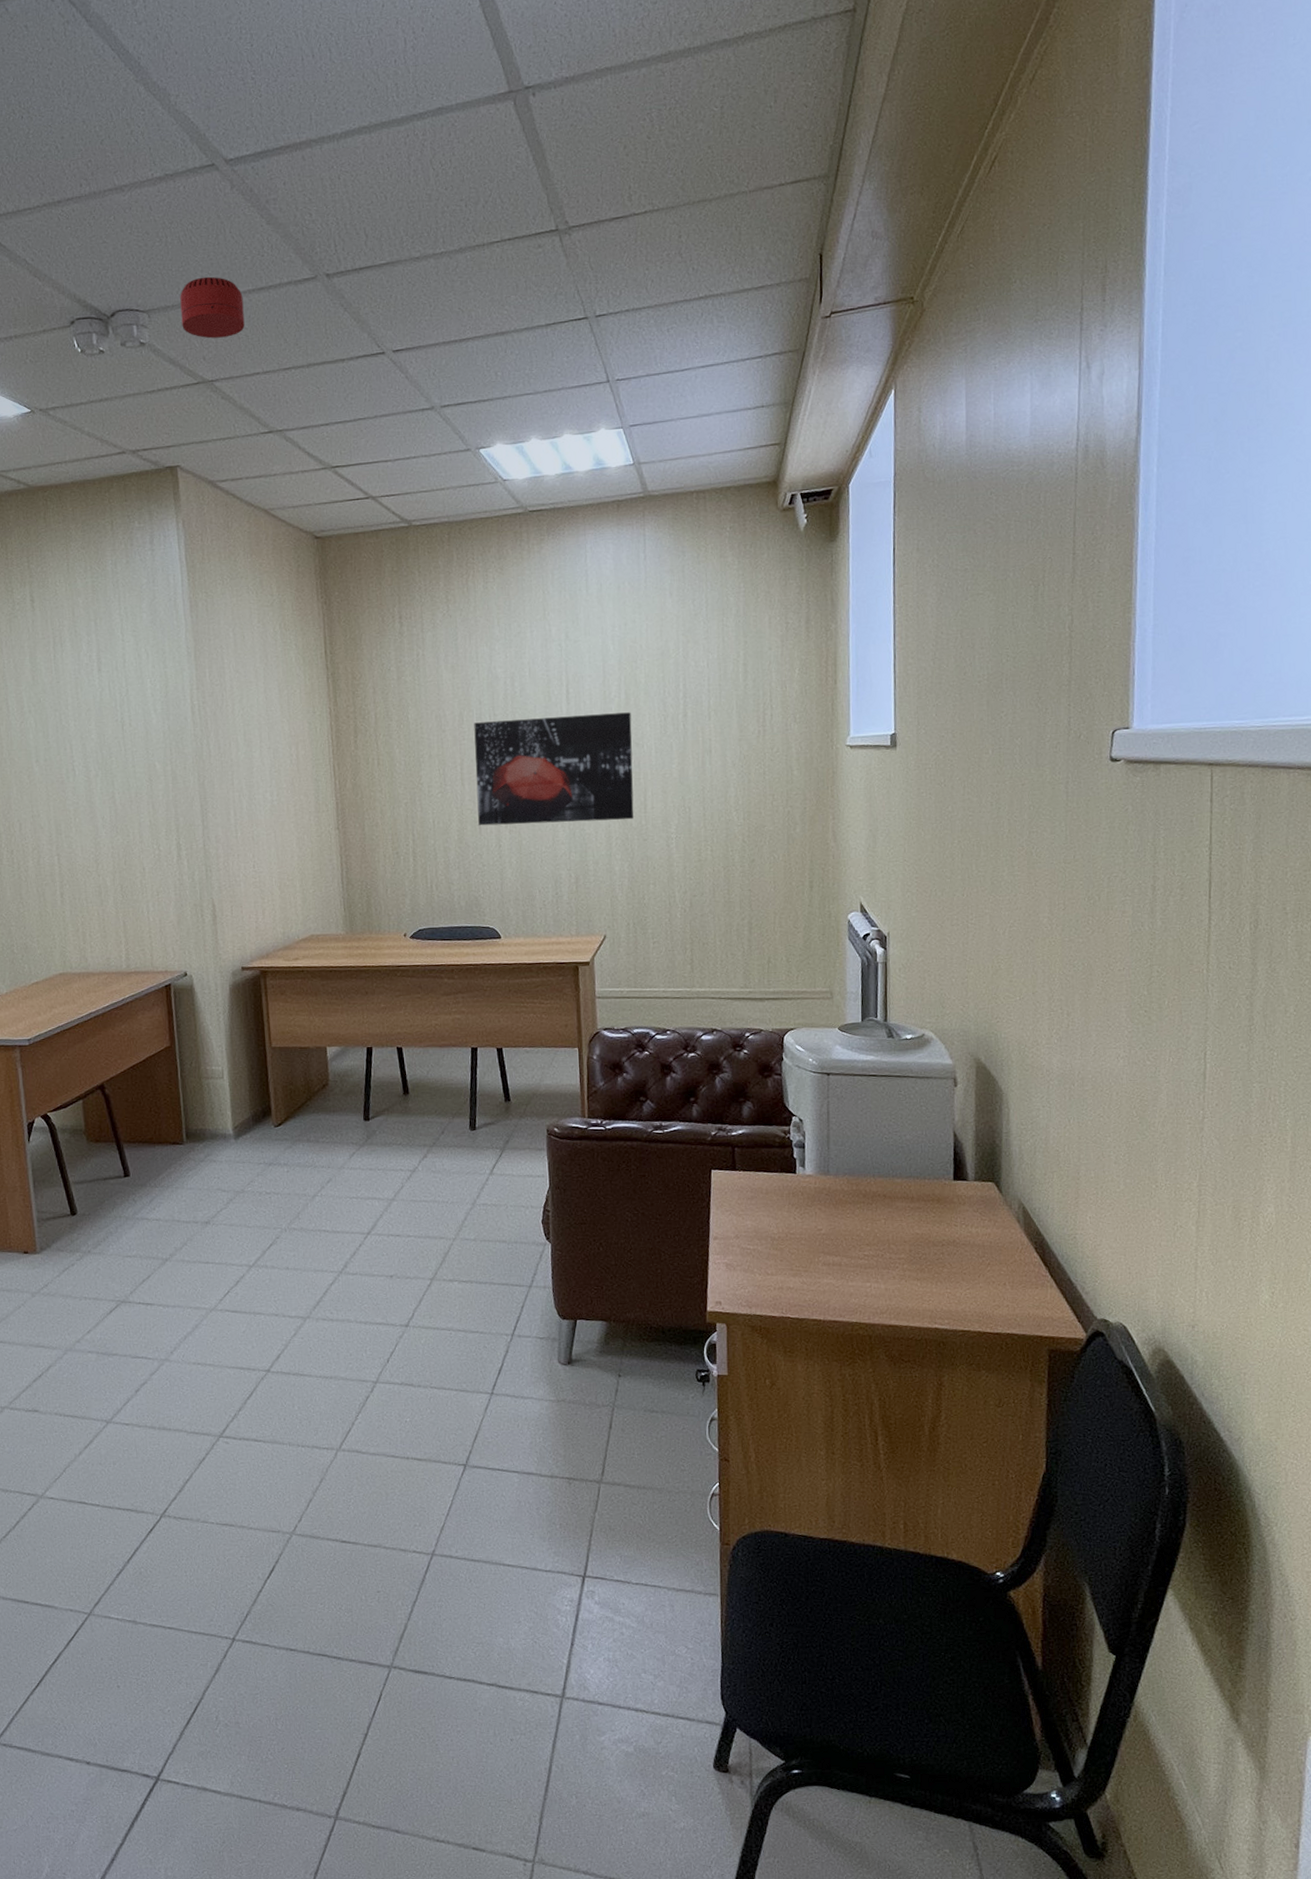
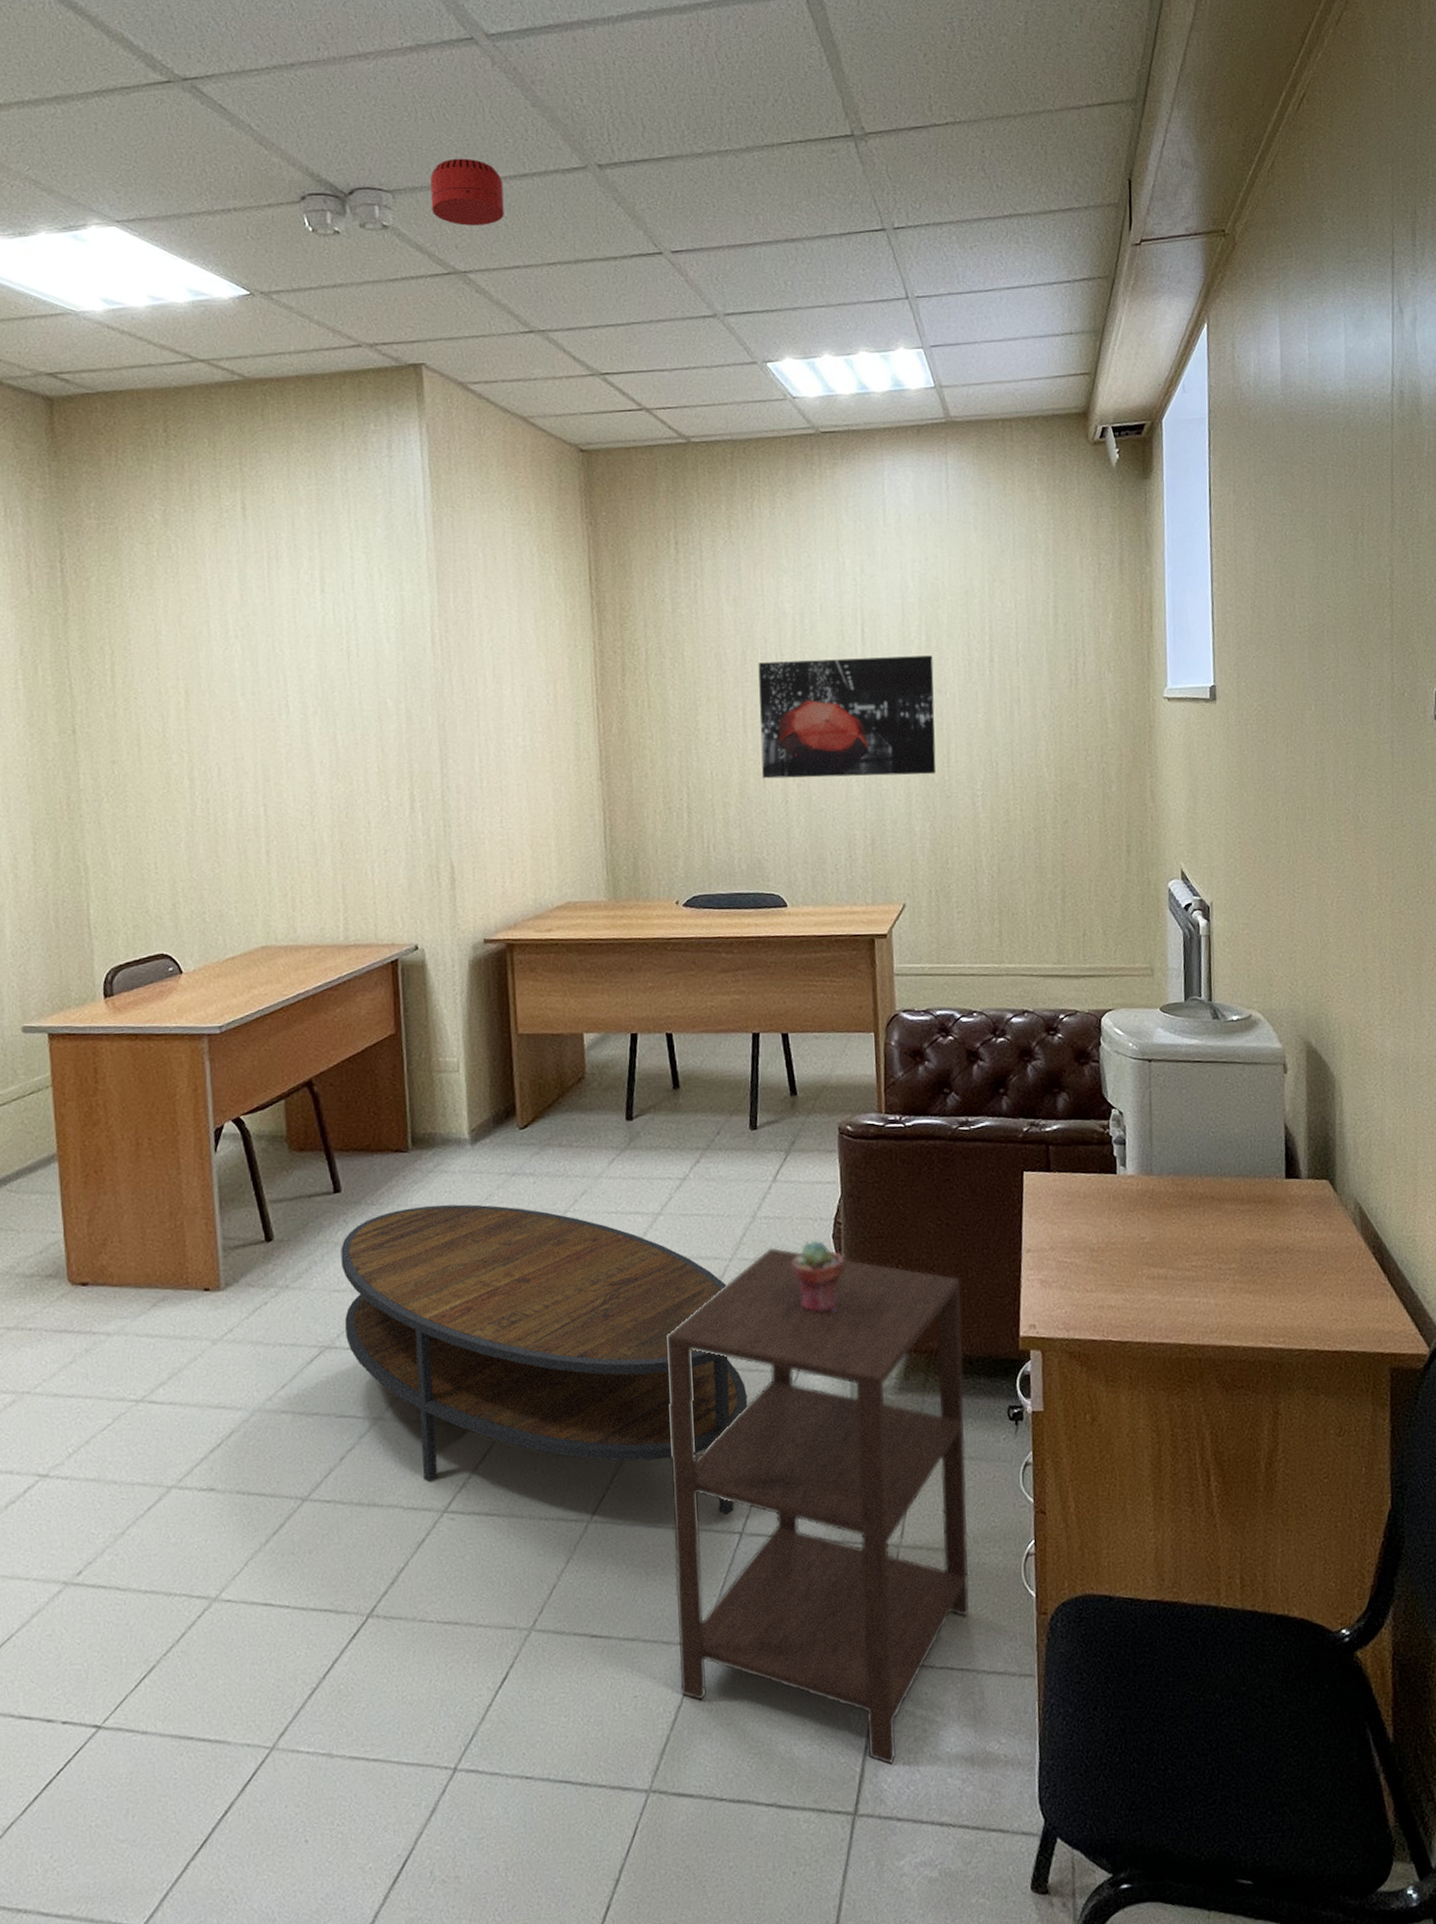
coffee table: none [131,1188,470,1449] -> present [341,1204,748,1515]
side table: none [399,1230,662,1659] -> present [665,1247,970,1765]
potted succulent: none [507,1224,553,1286] -> present [792,1240,845,1313]

